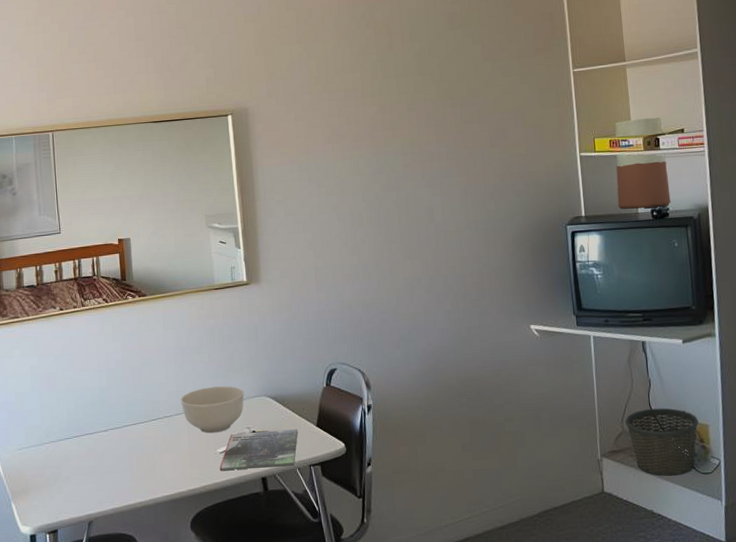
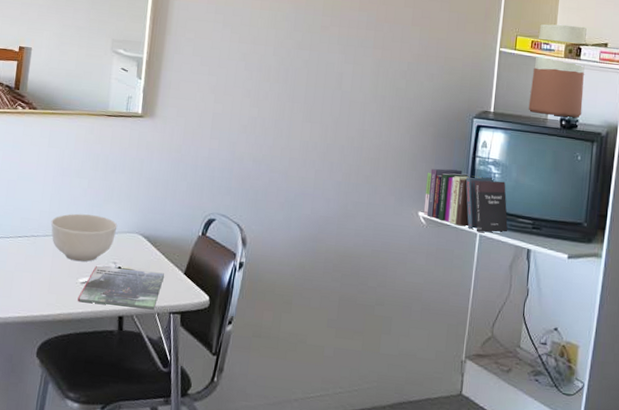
books: none [531,278,619,334] -> present [423,168,508,233]
basket: present [625,408,698,476] -> none [496,318,569,392]

